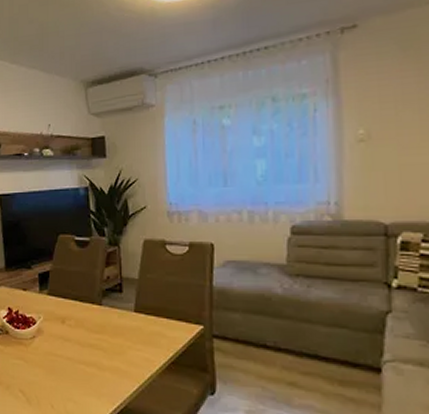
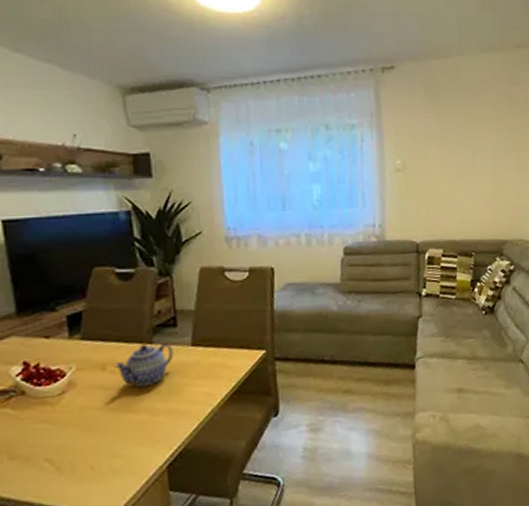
teapot: none [72,305,119,342] -> present [114,342,174,386]

